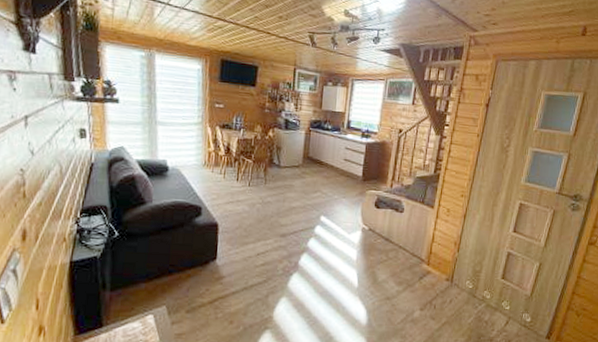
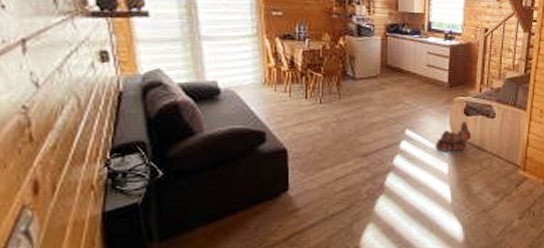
boots: none [347,213,381,241] -> present [436,122,472,153]

